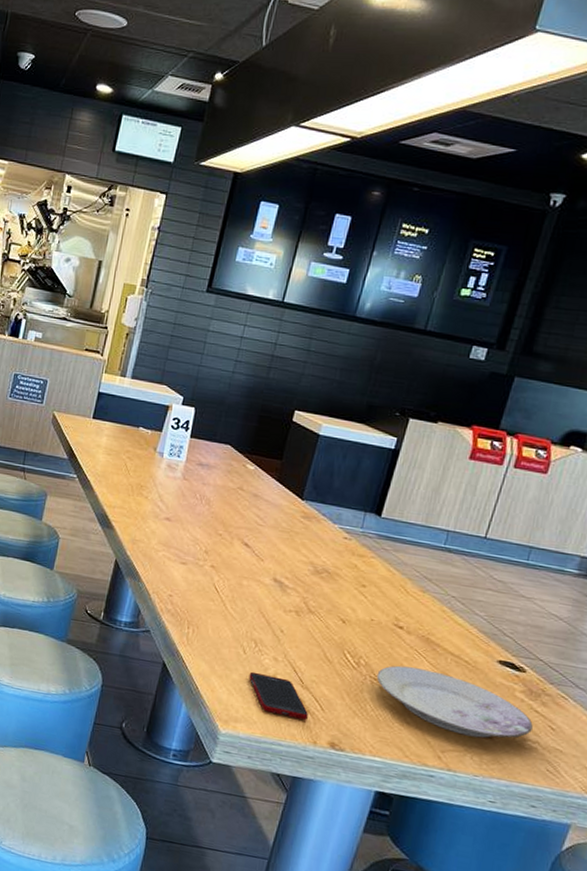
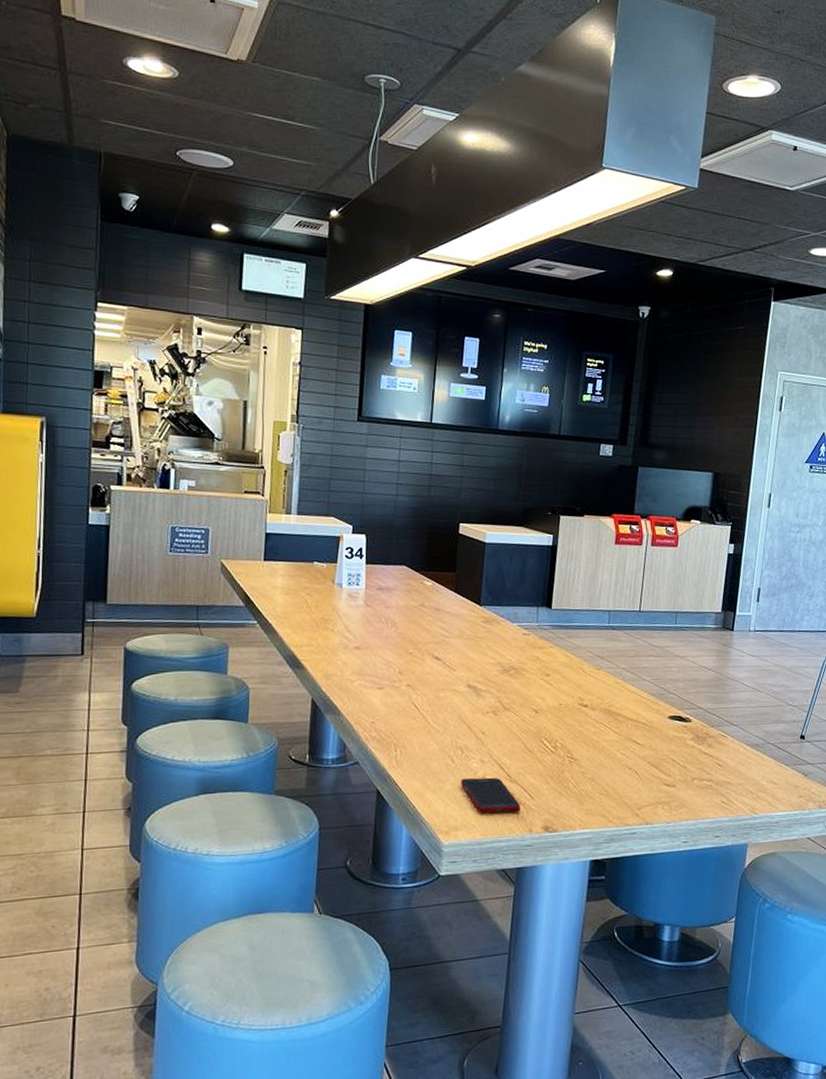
plate: present [376,665,533,738] -> none [573,738,705,790]

